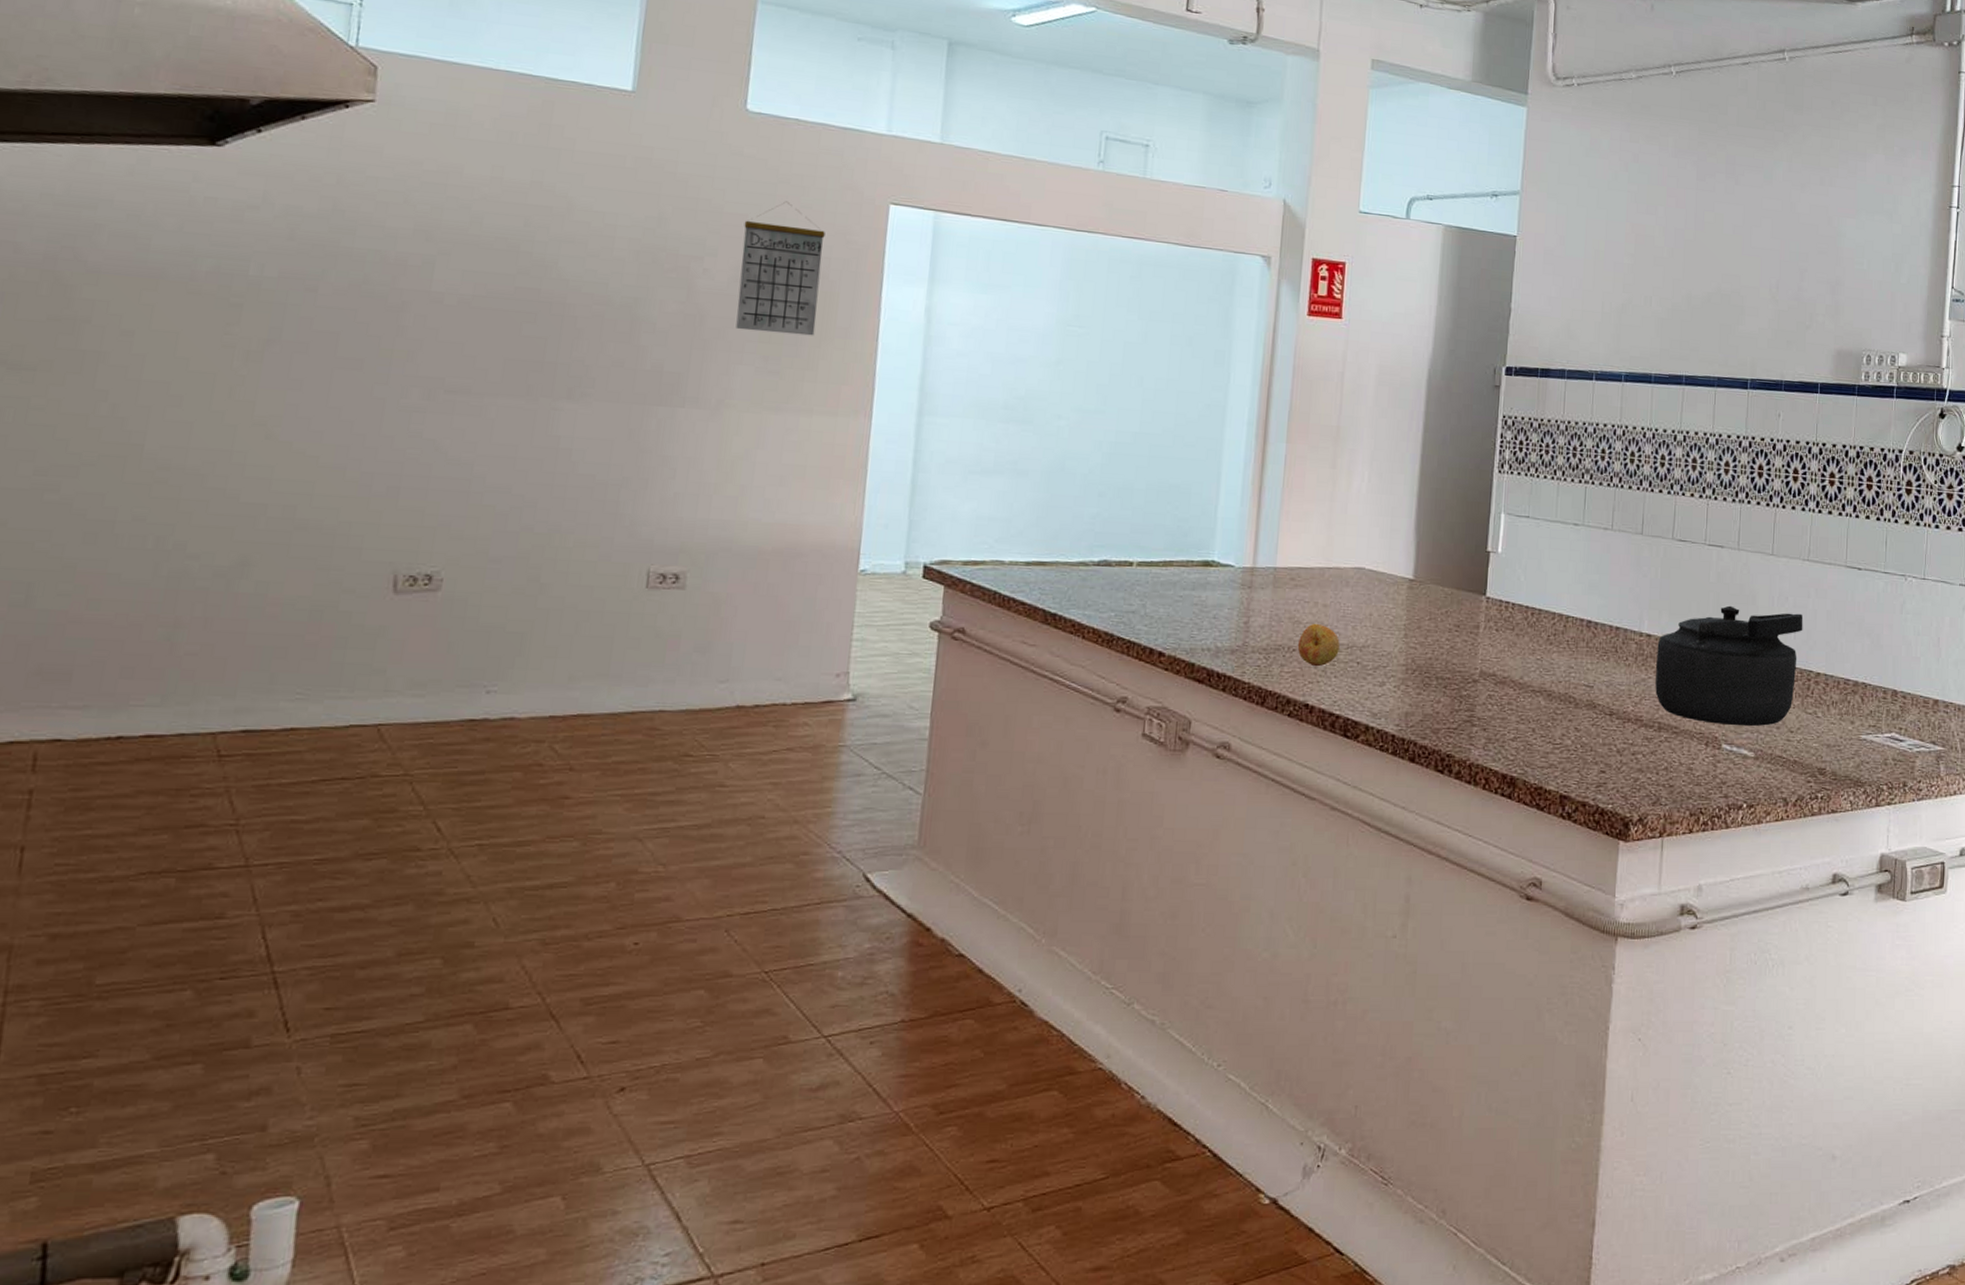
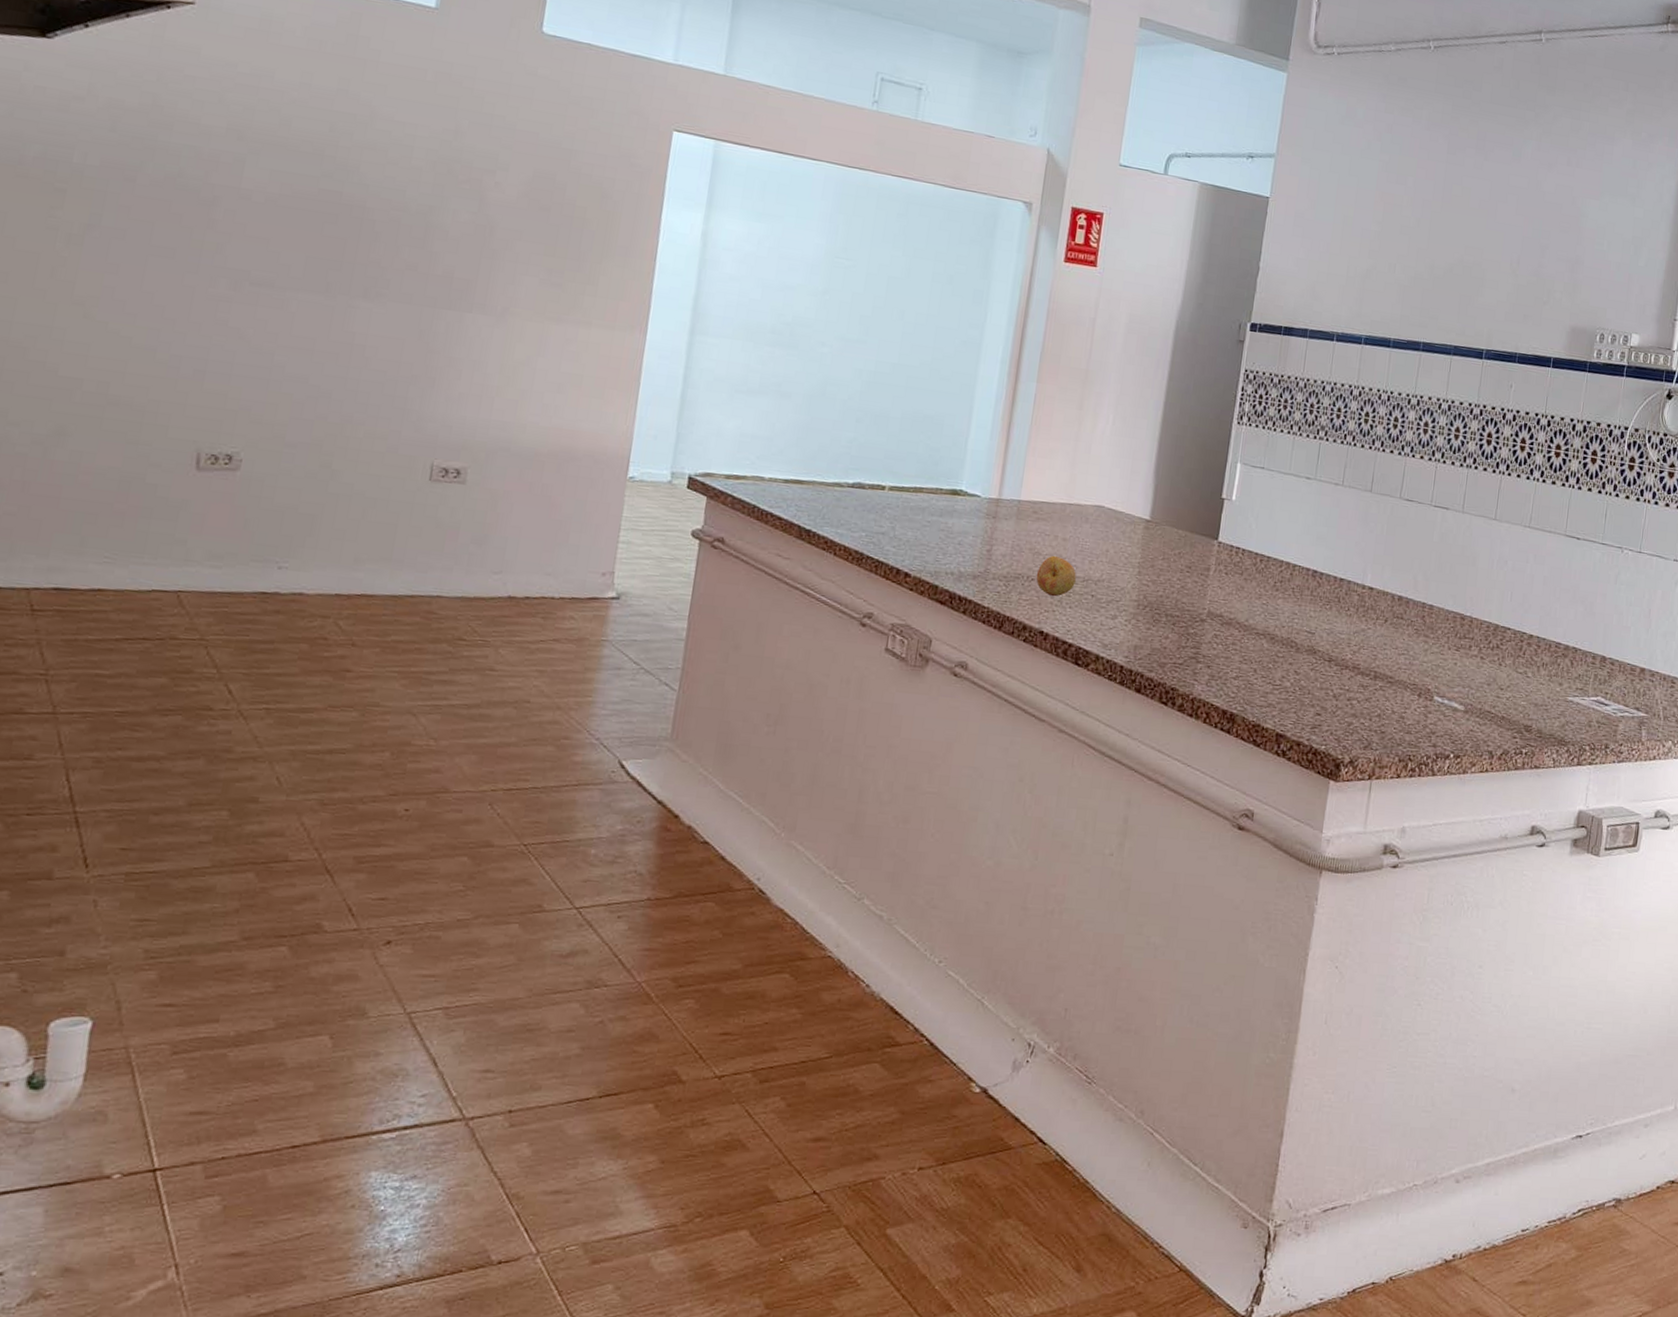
calendar: present [736,201,825,336] -> none [523,122,611,253]
kettle: present [1655,605,1803,727] -> none [1373,565,1521,682]

